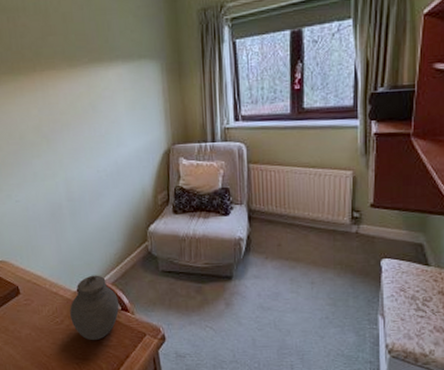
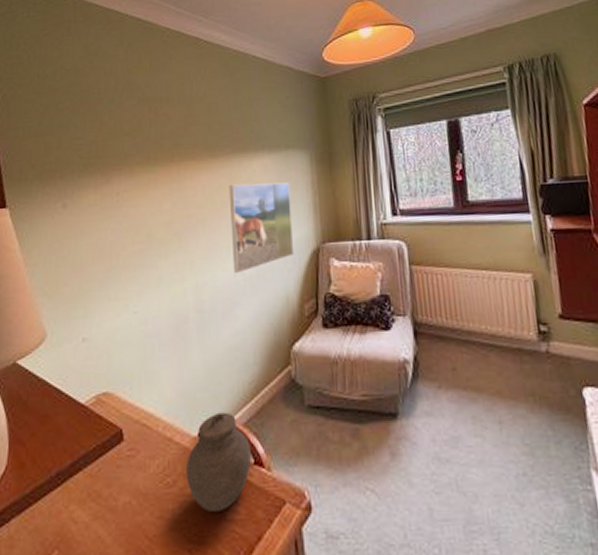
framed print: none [88,90,149,171] -> present [229,182,295,274]

